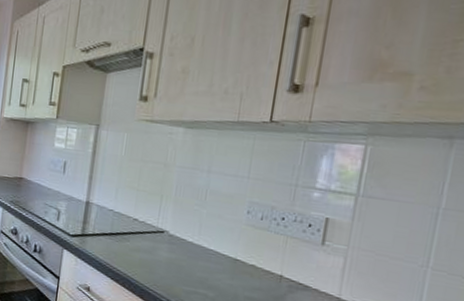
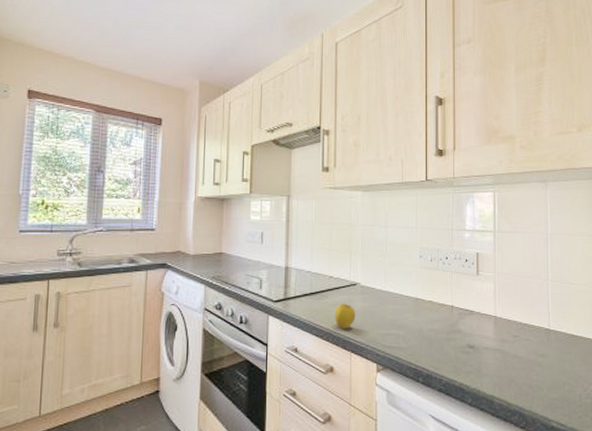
apple: none [134,249,159,278] -> present [334,303,356,329]

